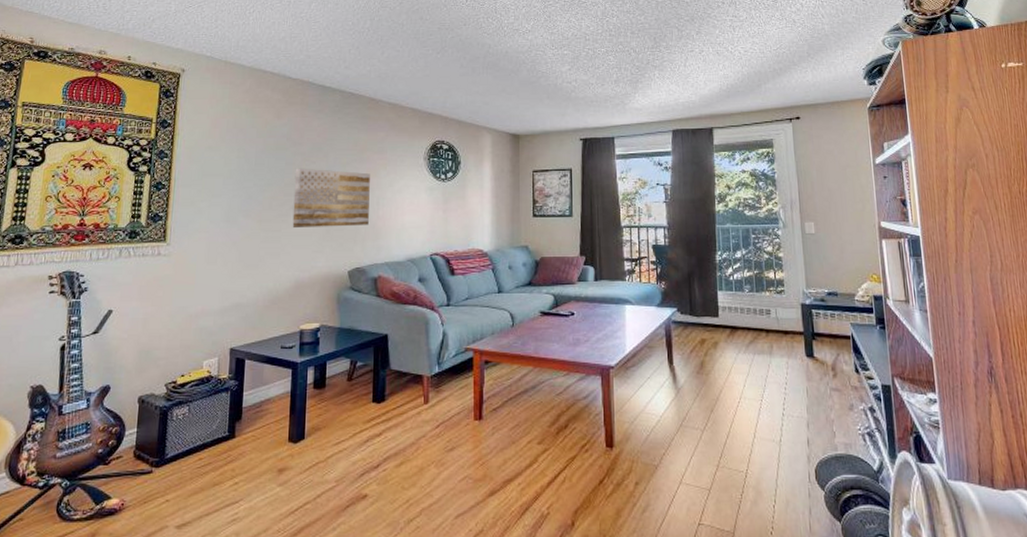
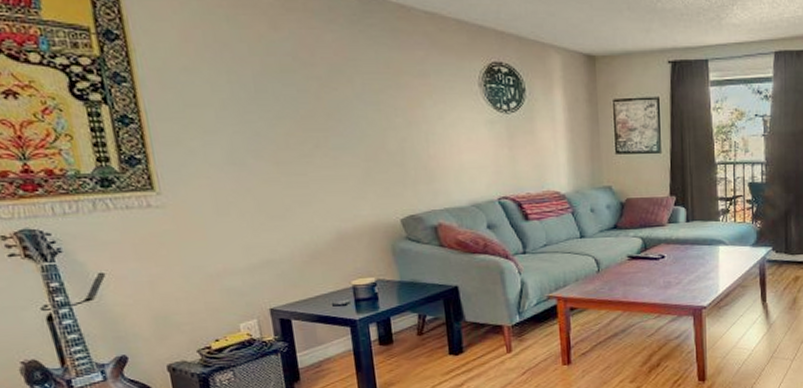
wall art: present [292,168,370,227] -> none [311,96,419,170]

